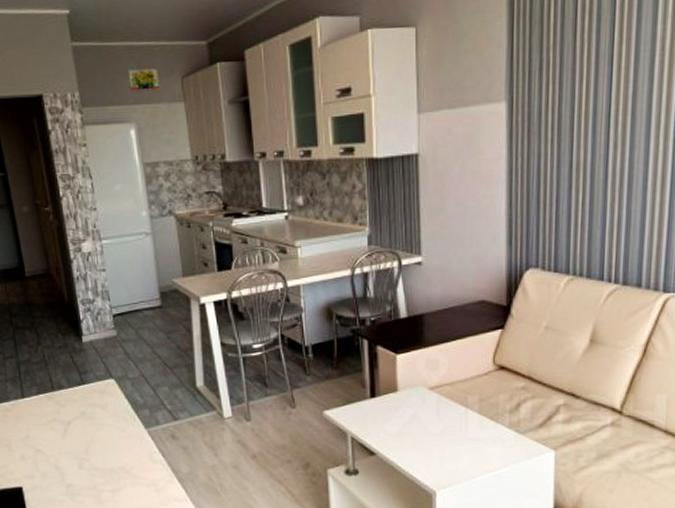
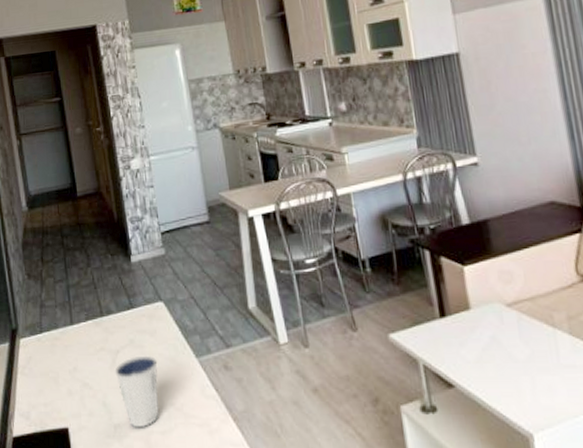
dixie cup: none [66,426,110,487] -> present [115,355,160,428]

